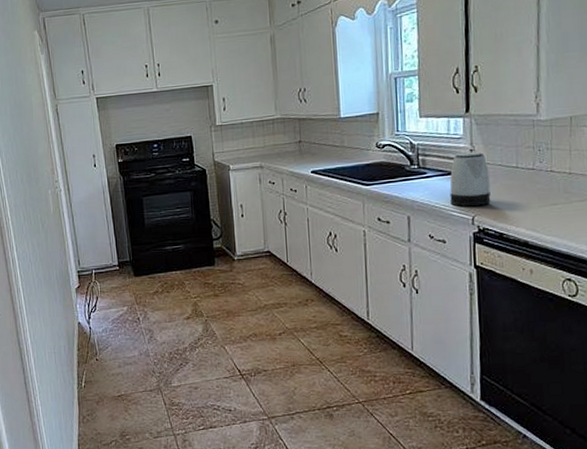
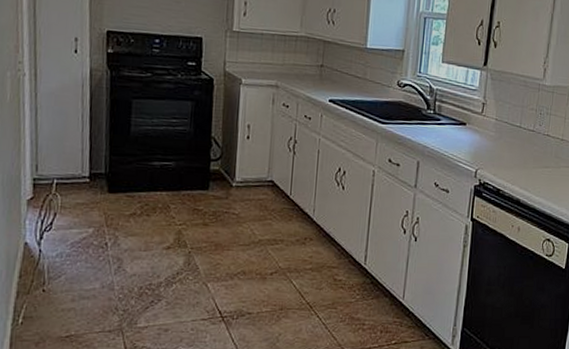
kettle: present [449,152,491,207] -> none [458,105,496,160]

